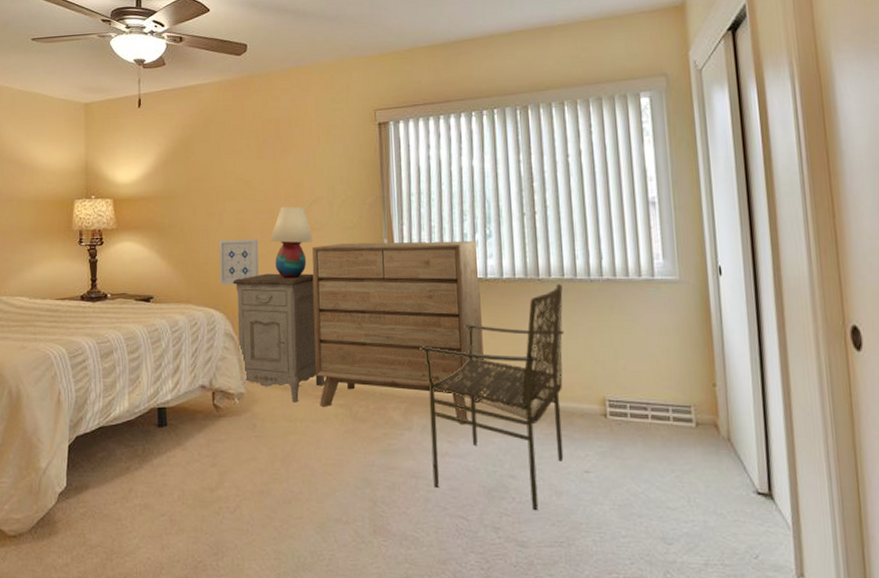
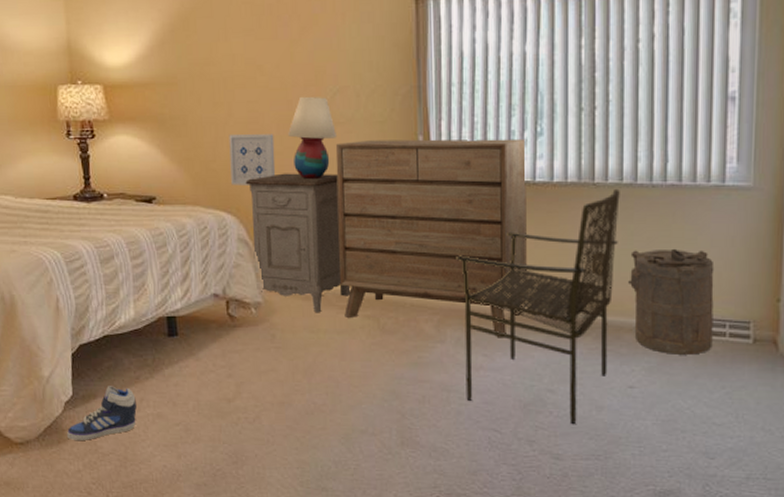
sneaker: none [57,476,125,532] -> present [66,386,137,440]
laundry hamper: none [576,337,659,439] -> present [628,248,715,355]

